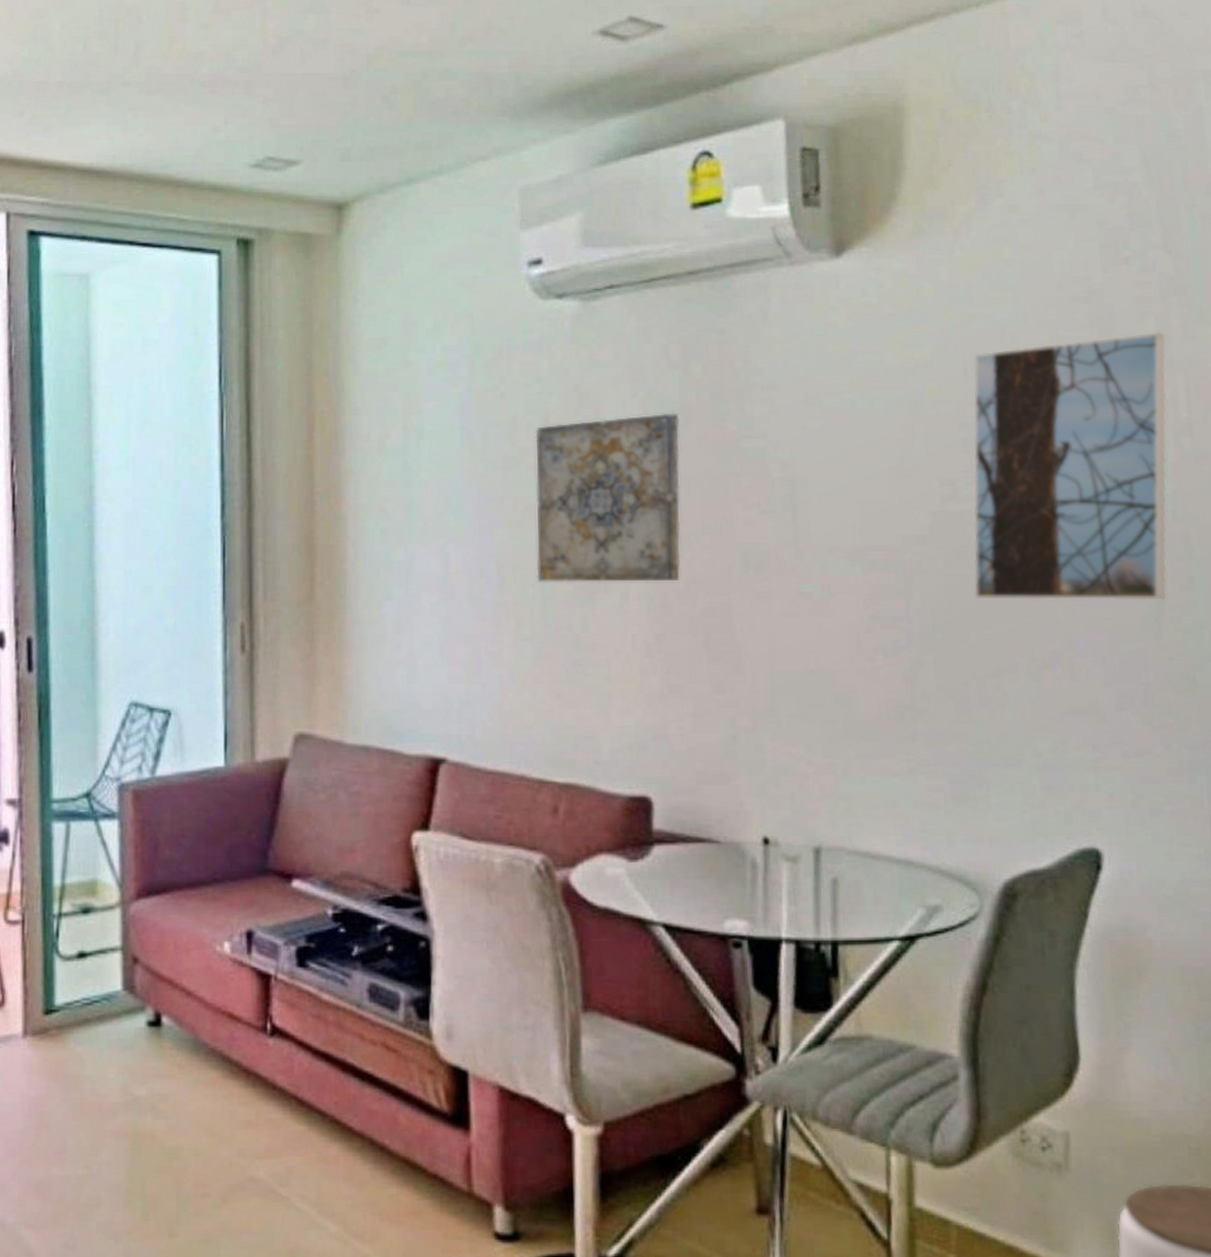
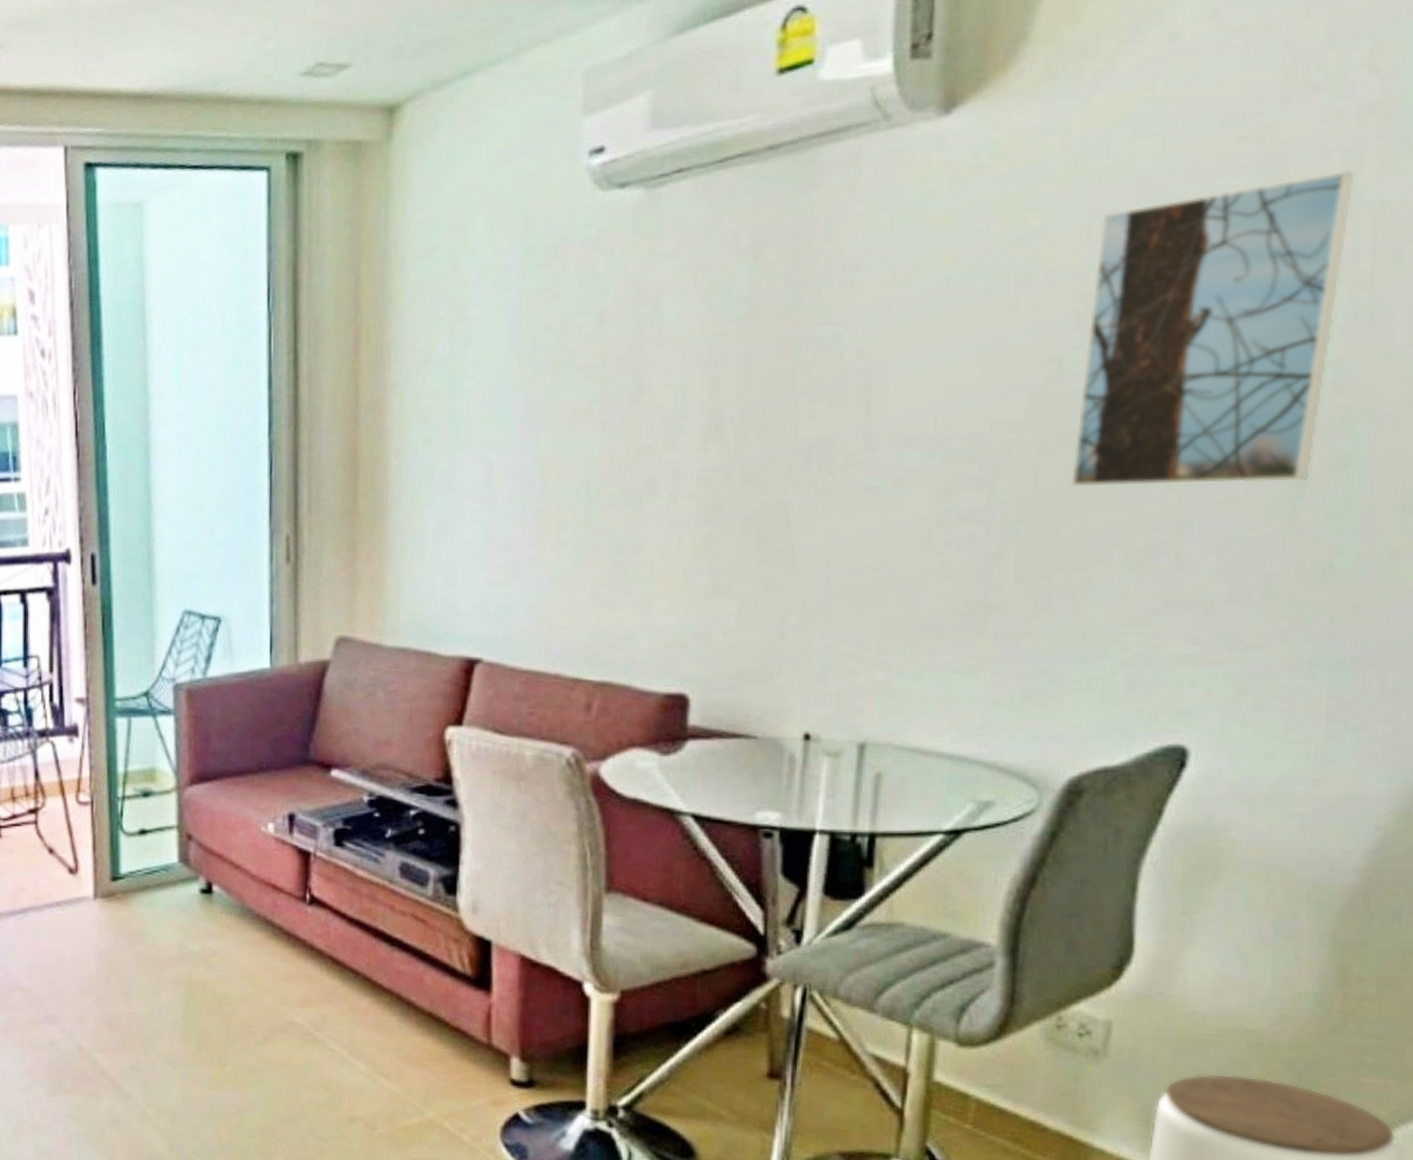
wall art: present [535,413,681,582] -> none [582,303,746,486]

